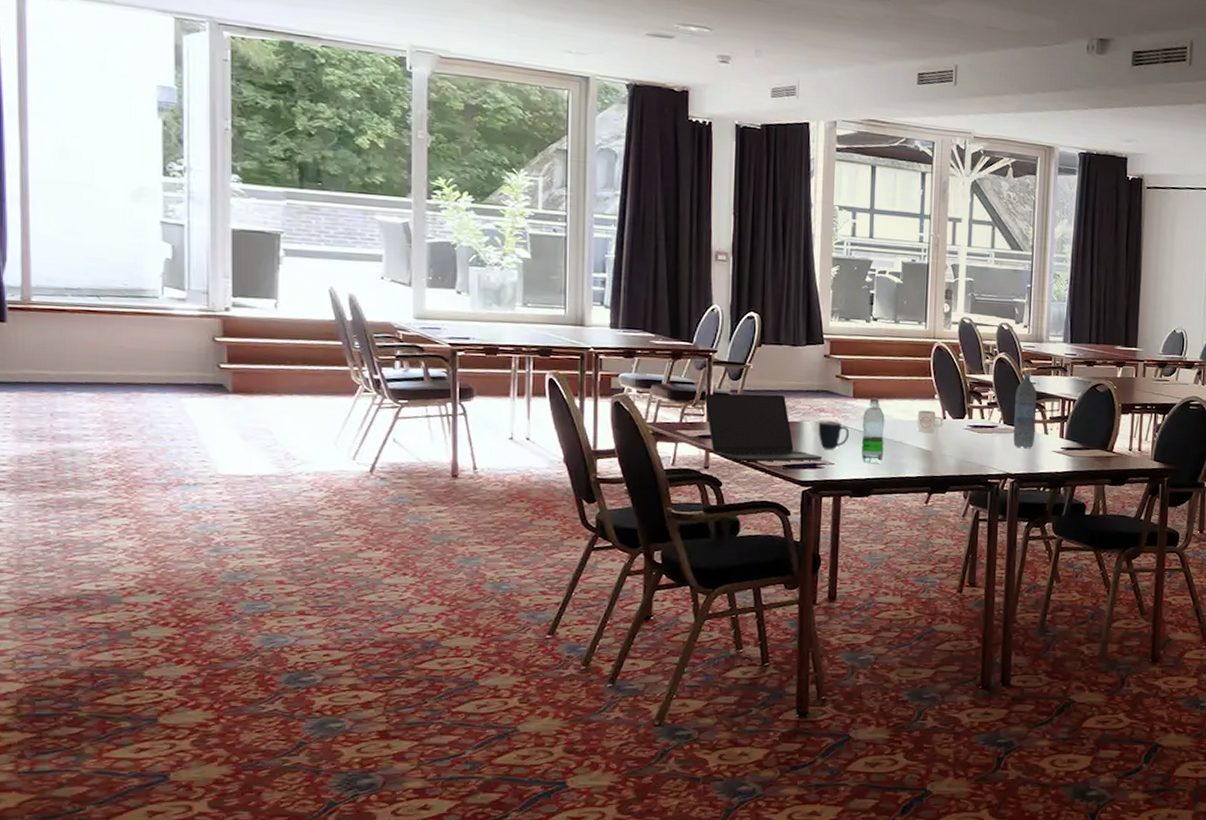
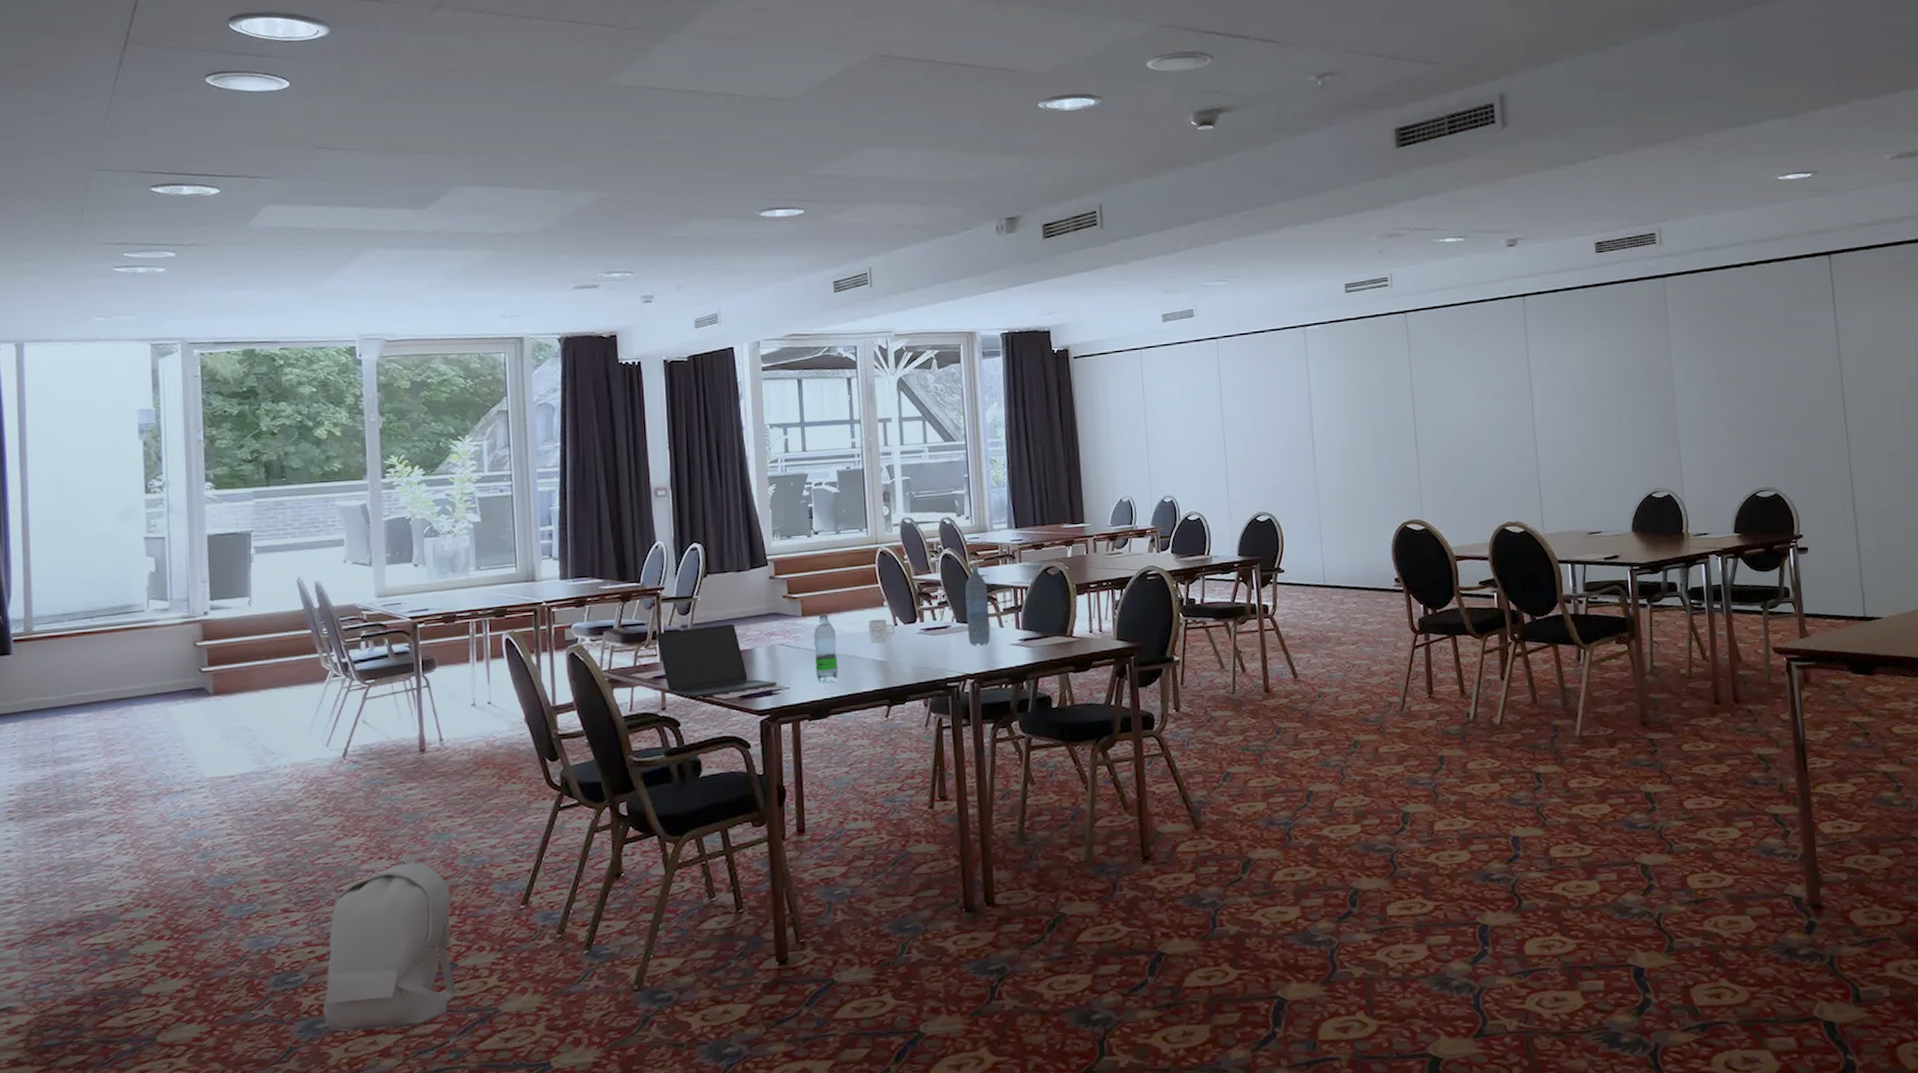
backpack: none [336,574,482,736] -> present [322,854,463,1031]
mug: present [818,421,850,450] -> none [770,643,803,674]

